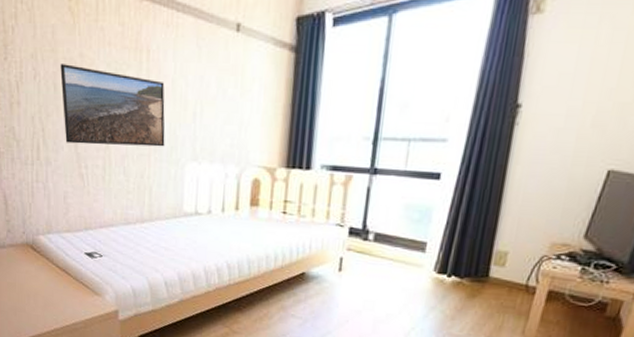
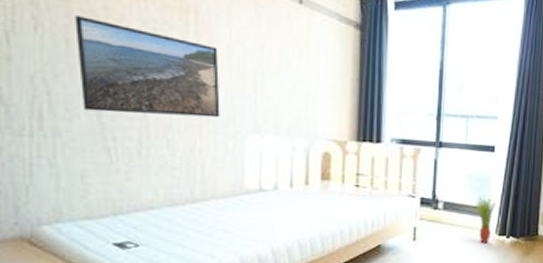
potted plant: none [412,227,438,281] -> present [475,194,496,243]

